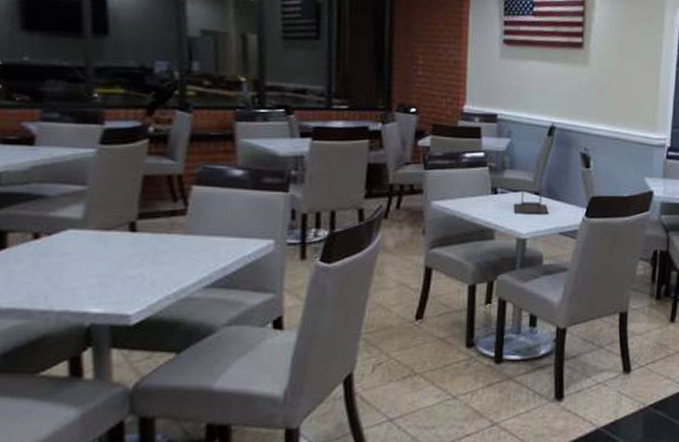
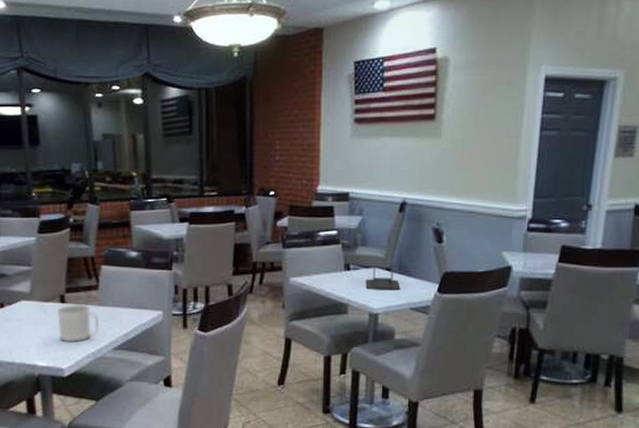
mug: none [123,233,187,282] -> present [56,304,100,343]

